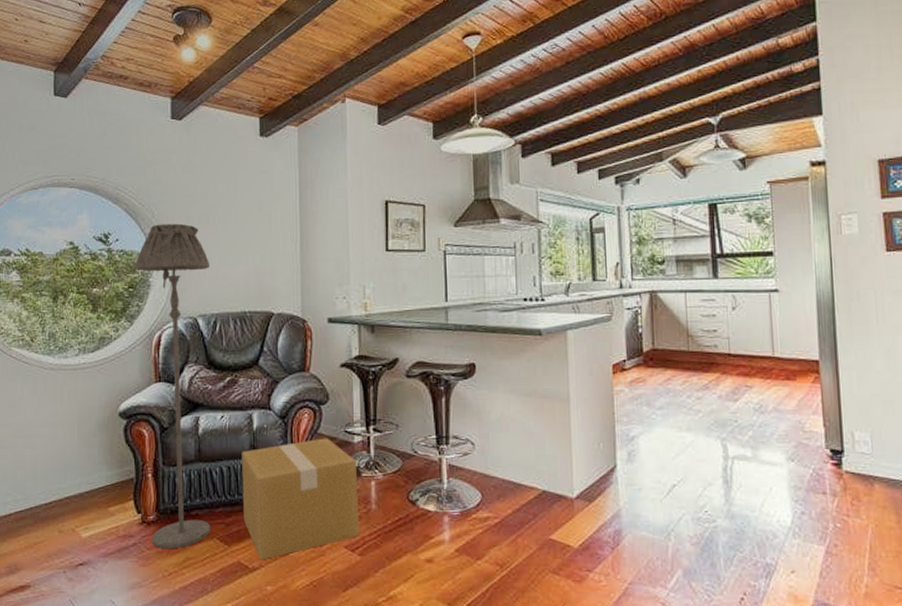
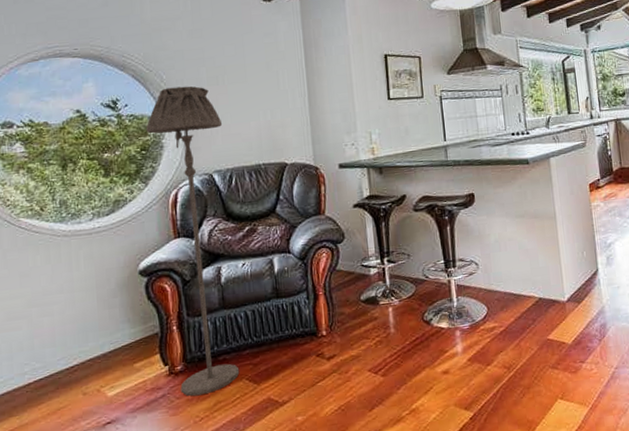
cardboard box: present [242,438,359,560] -> none [265,273,381,394]

